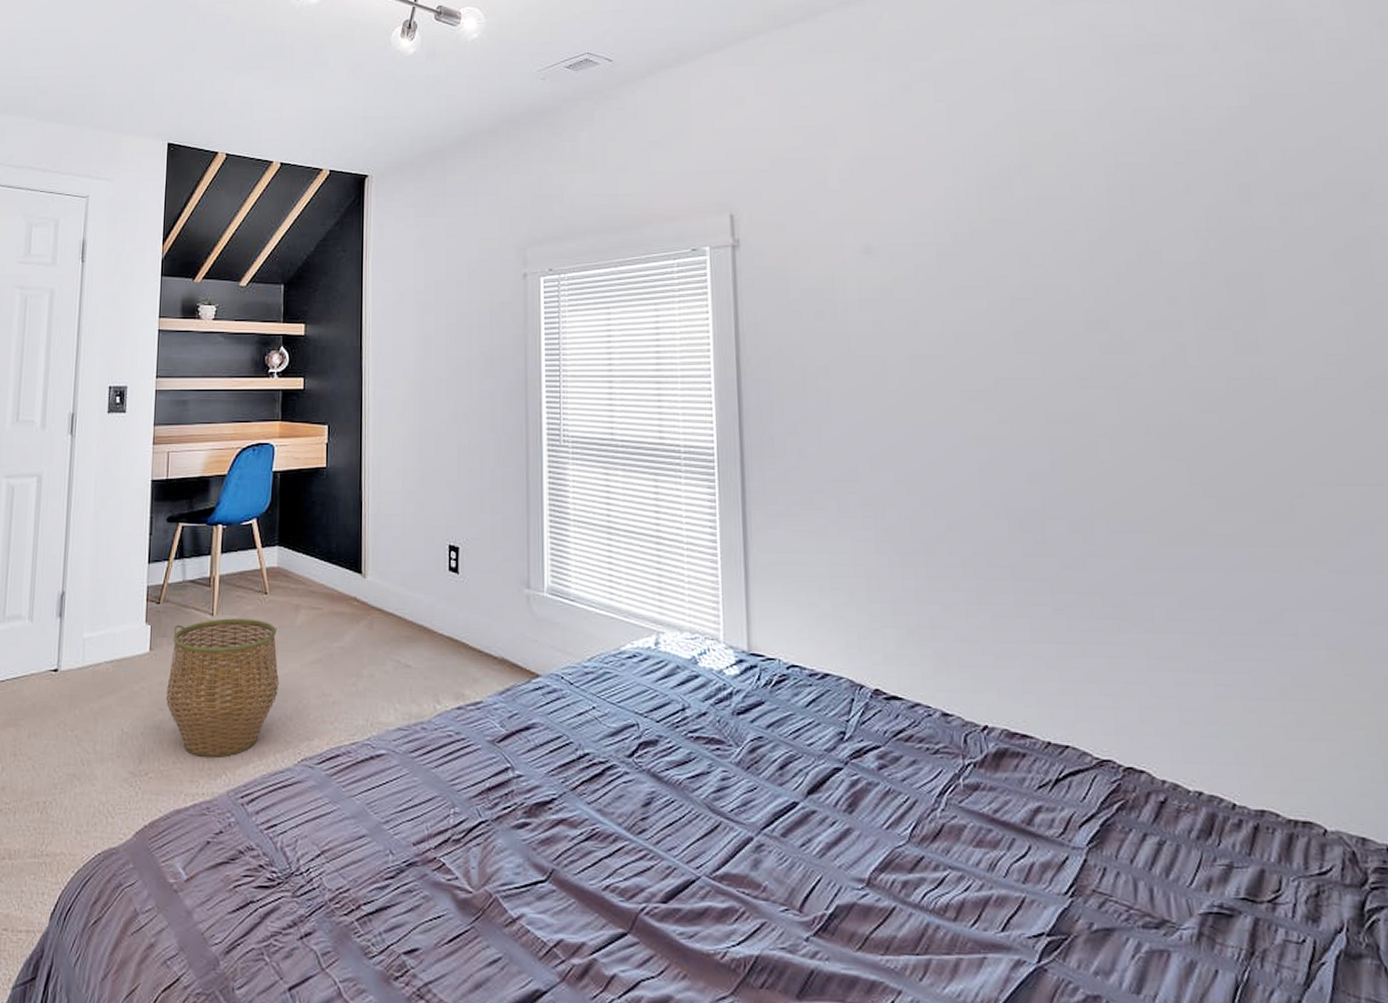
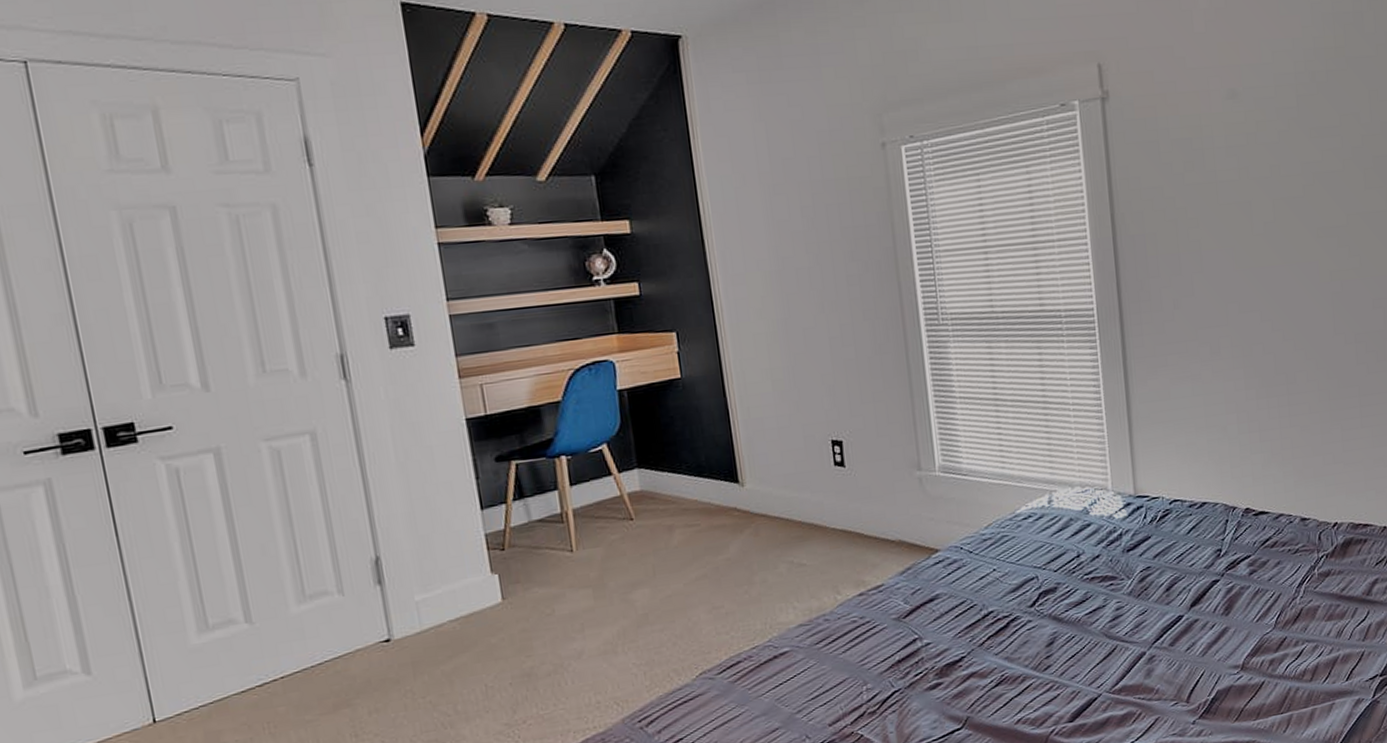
basket: present [166,618,280,757] -> none [527,547,664,694]

